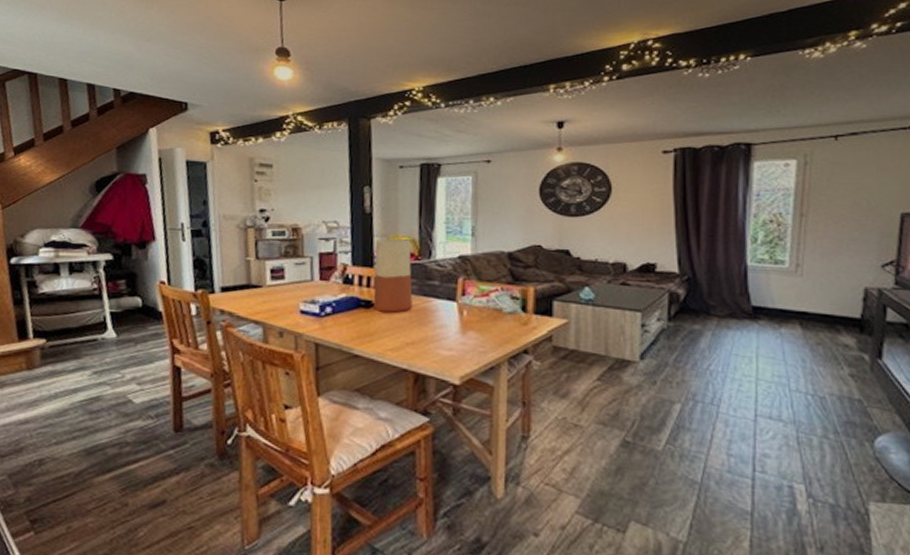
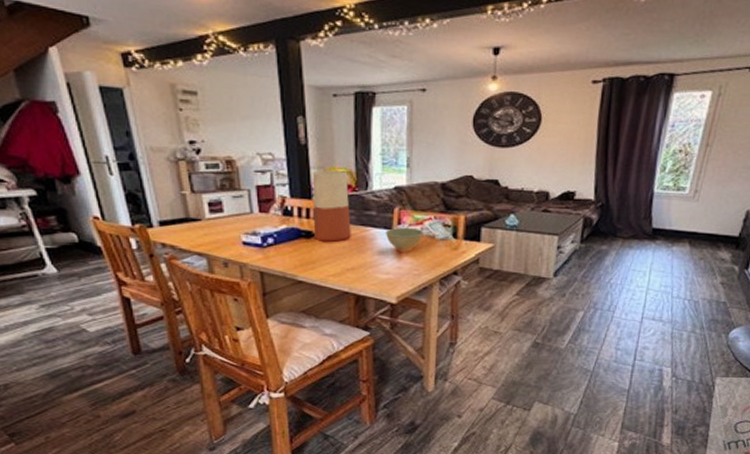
bowl: none [448,298,490,326] -> present [385,227,424,252]

